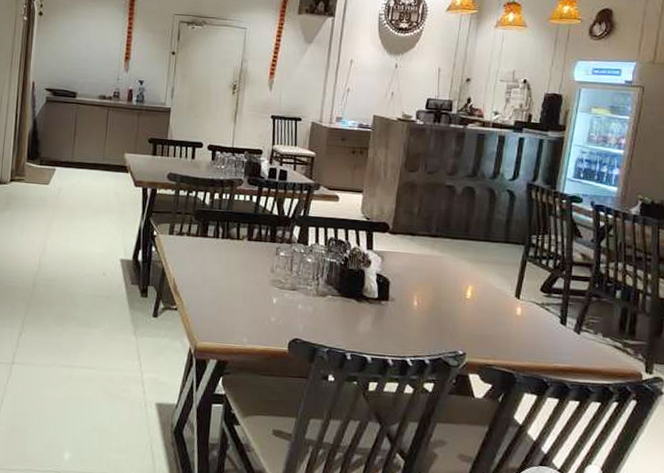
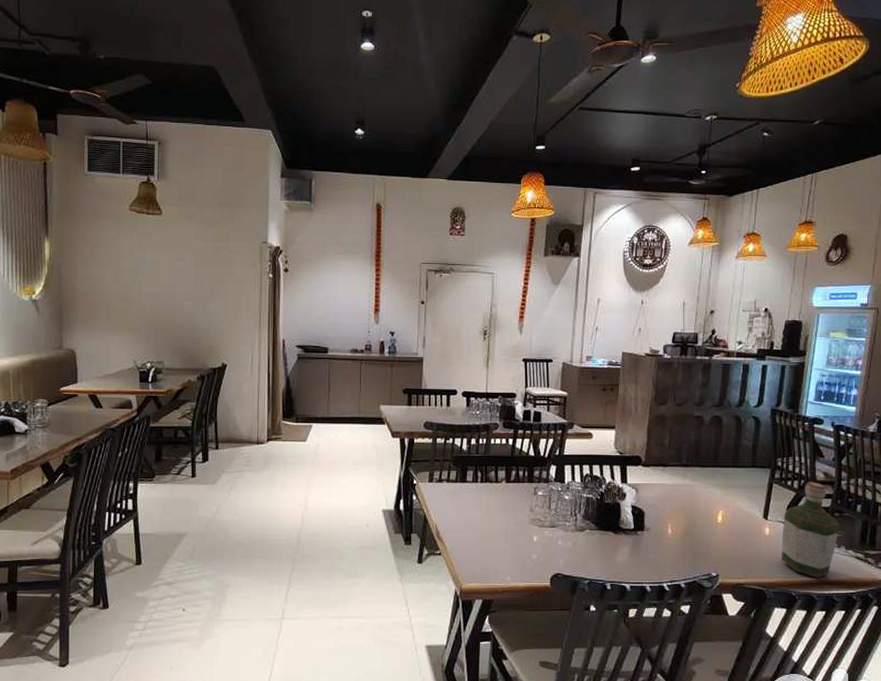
bottle: none [534,262,597,365] -> present [782,482,840,578]

